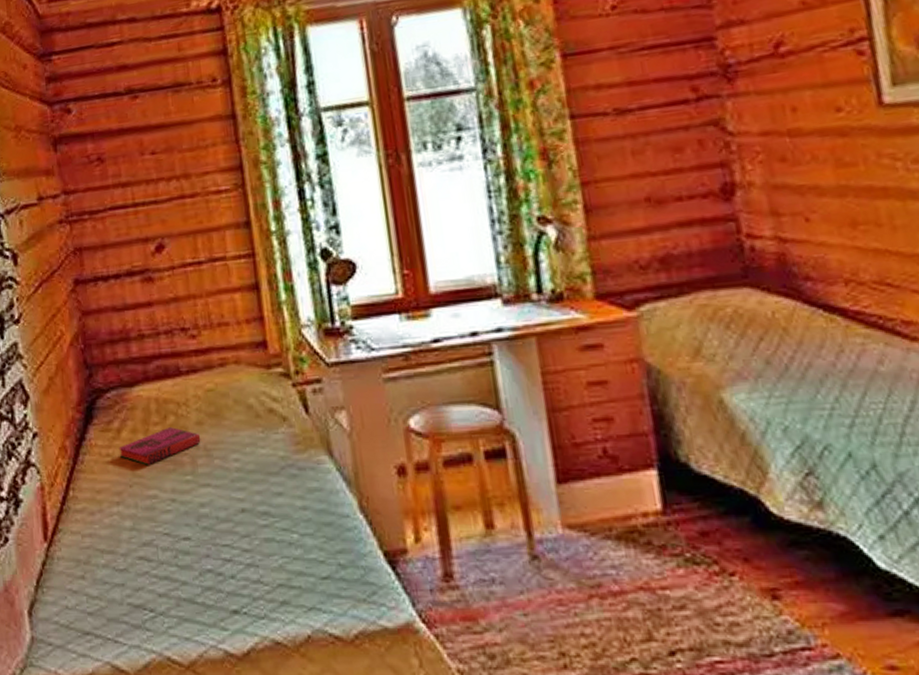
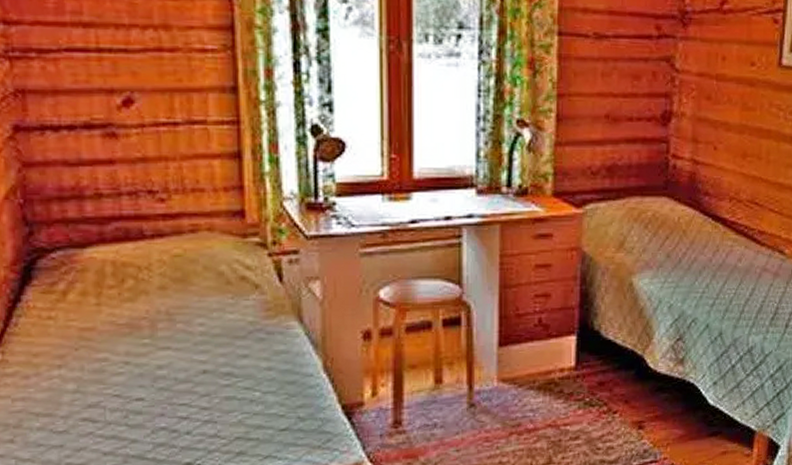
hardback book: present [118,427,201,465] -> none [63,291,163,328]

